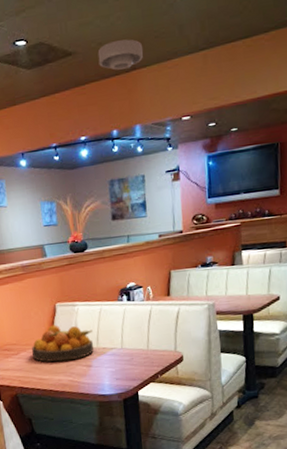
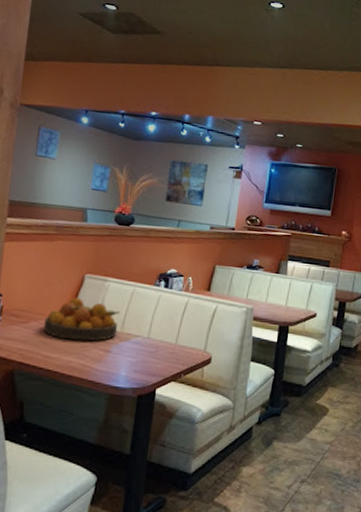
ceiling light: present [97,39,143,71] -> none [184,34,229,63]

